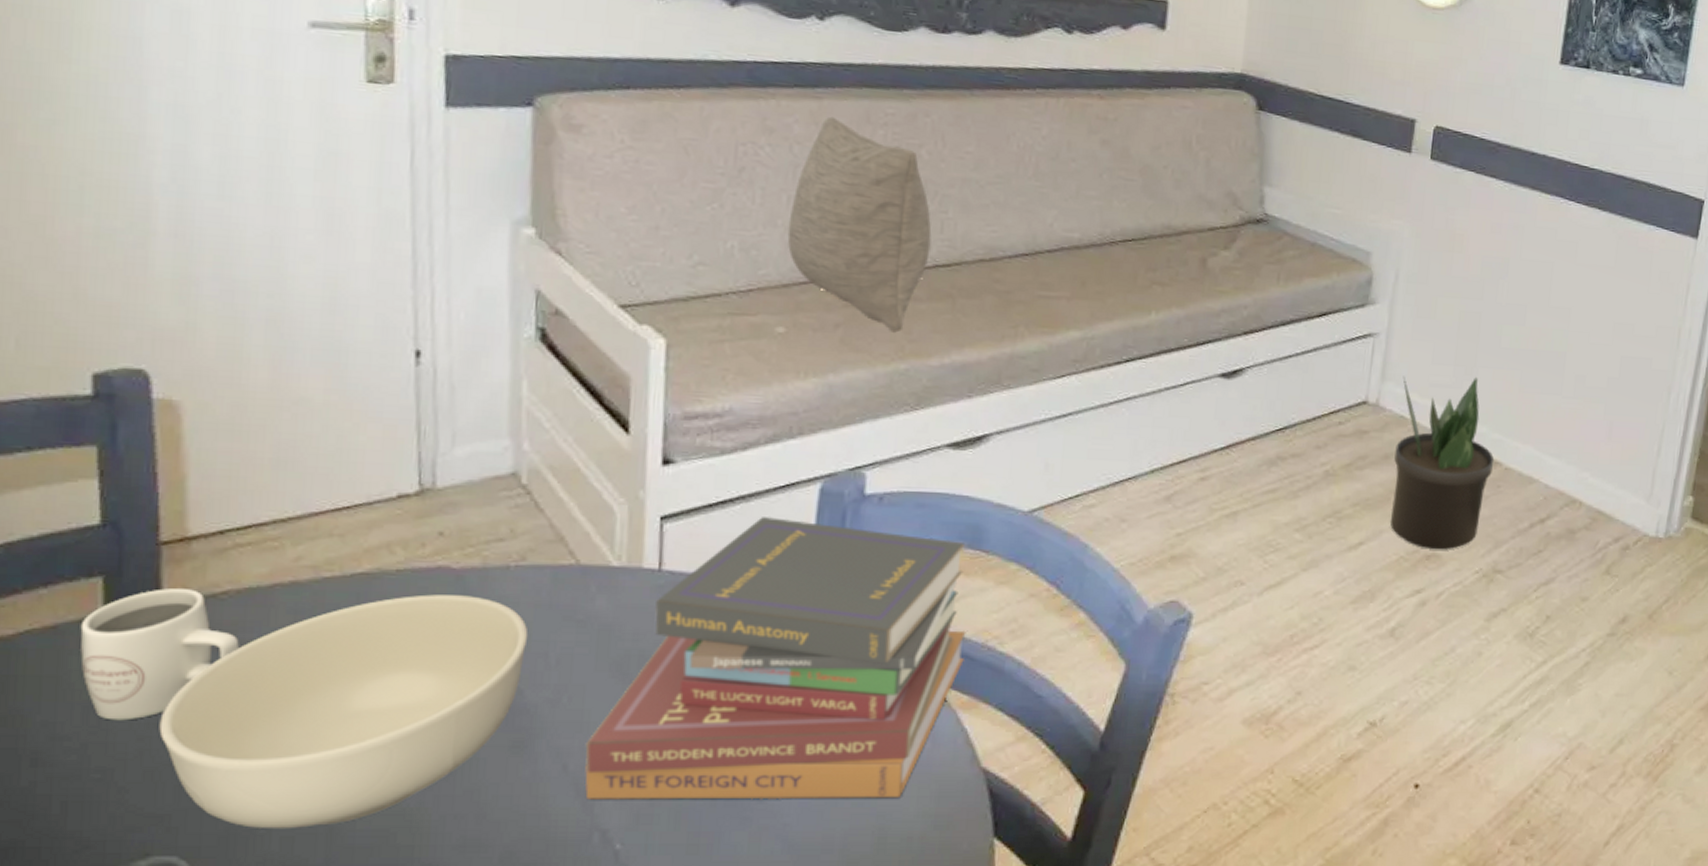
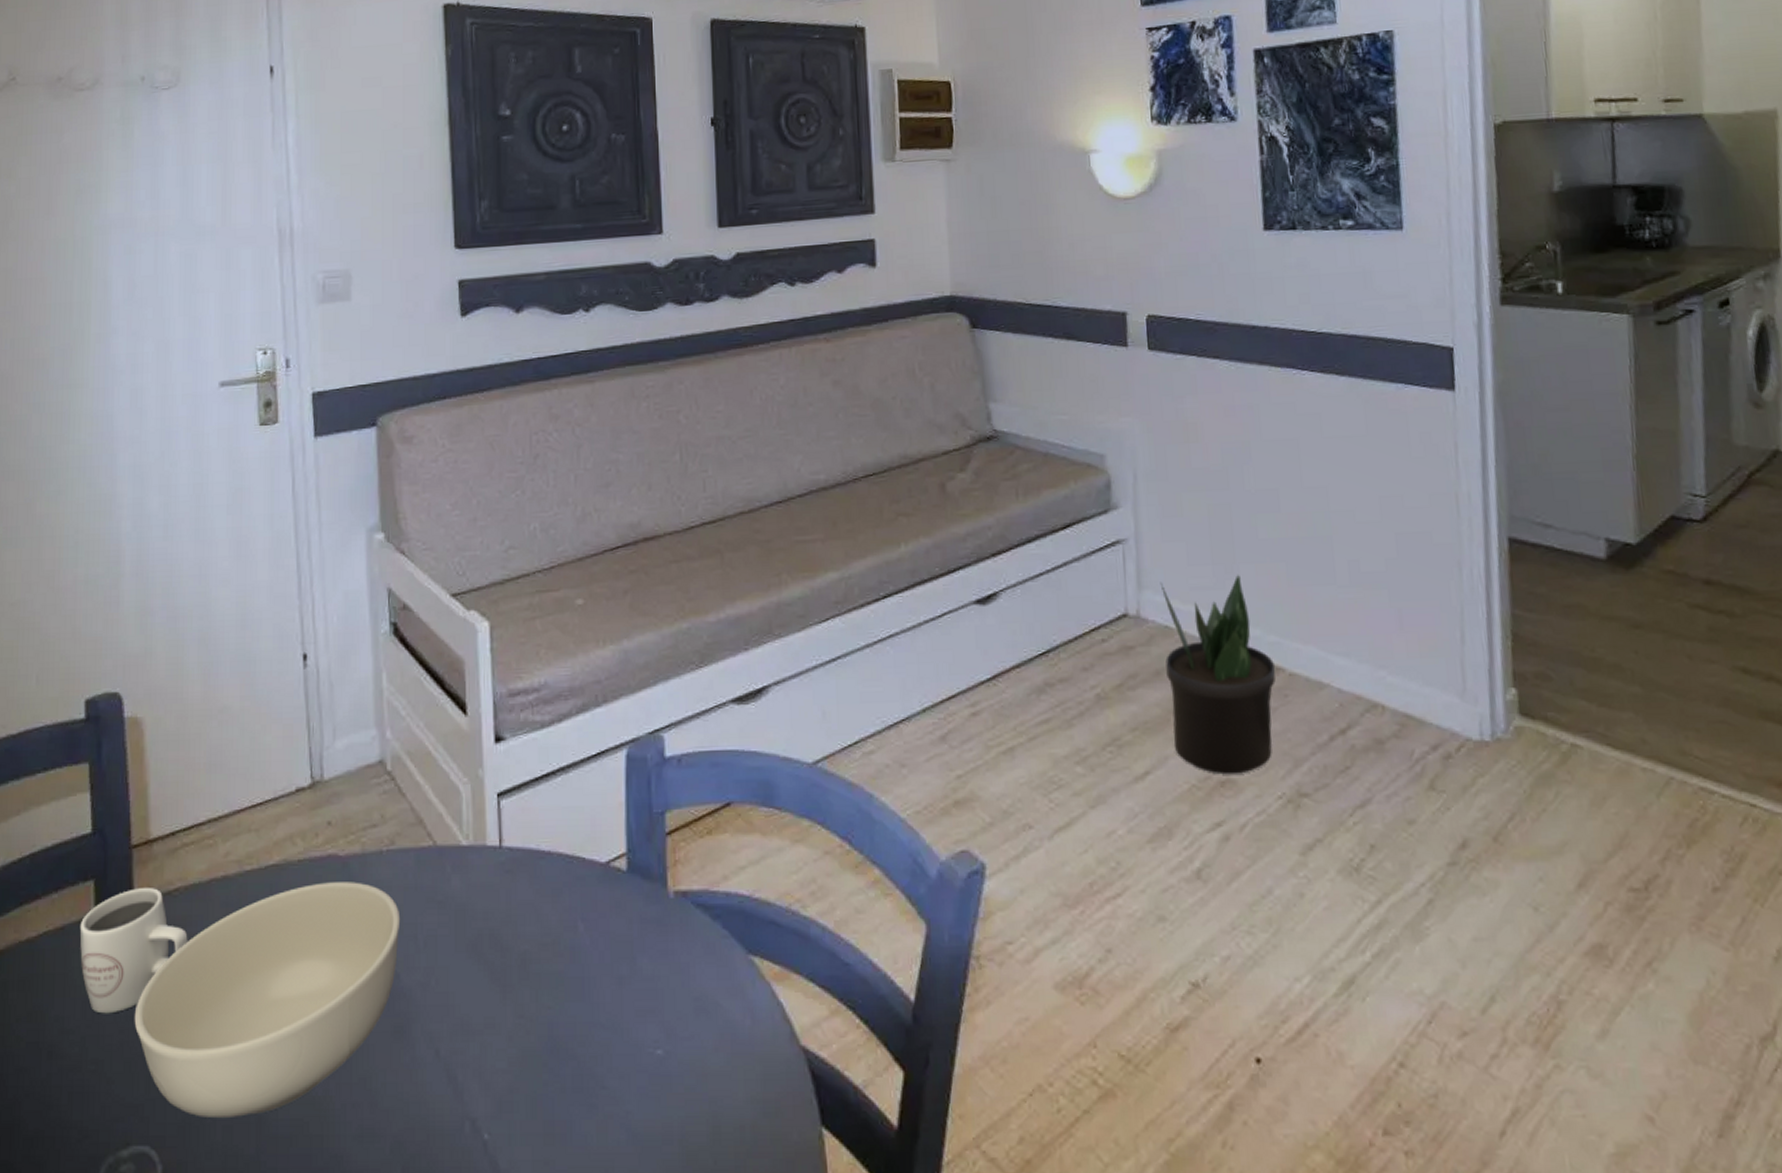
books: present [585,517,966,800] -> none [452,787,771,1086]
pillow: present [787,116,932,333] -> none [577,396,697,593]

